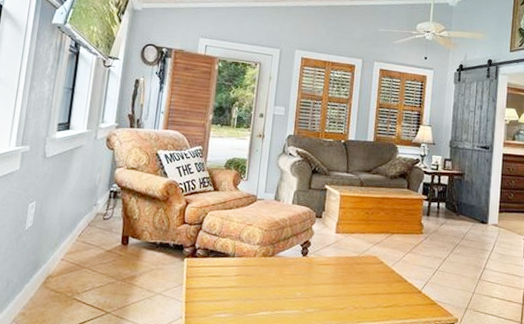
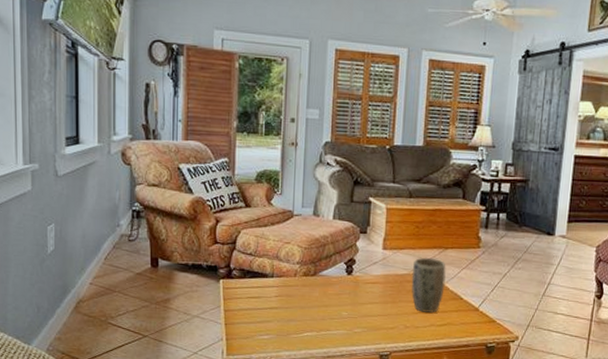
plant pot: none [360,241,393,294] -> present [411,257,447,313]

